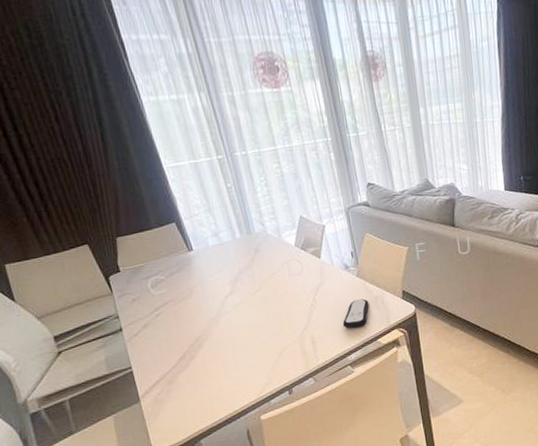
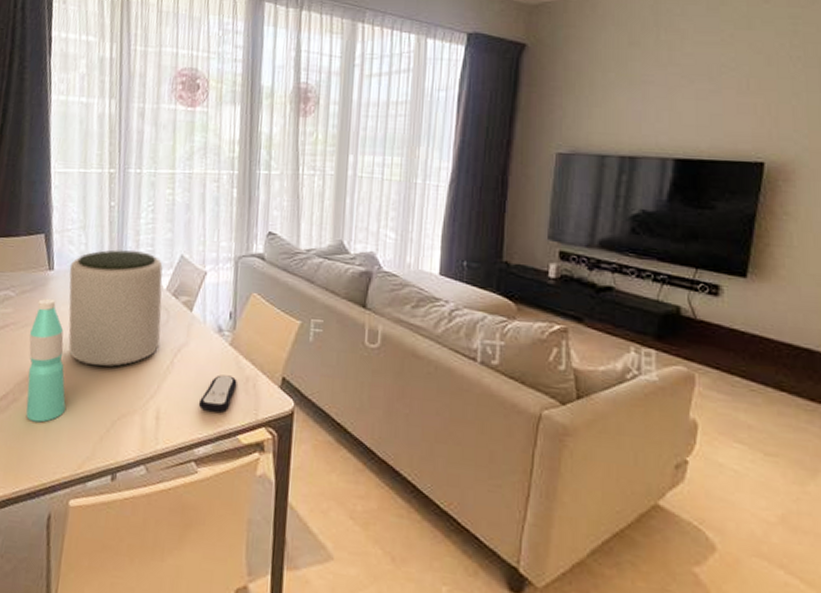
water bottle: none [187,273,237,370] -> present [26,298,66,423]
plant pot: none [206,220,301,318] -> present [68,250,163,368]

